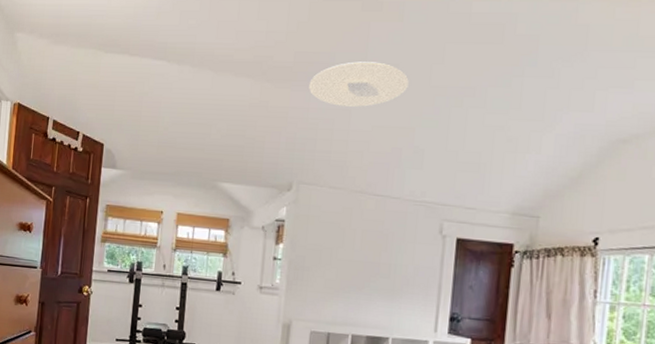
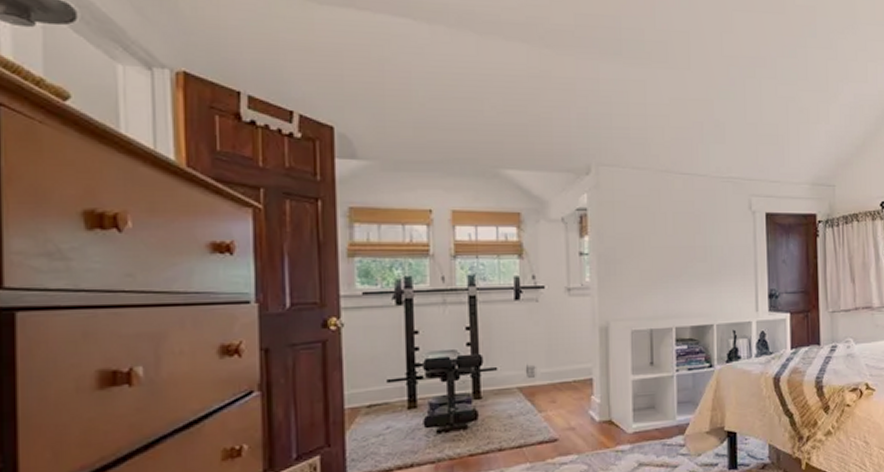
ceiling light: present [309,61,409,108] -> none [596,27,701,79]

